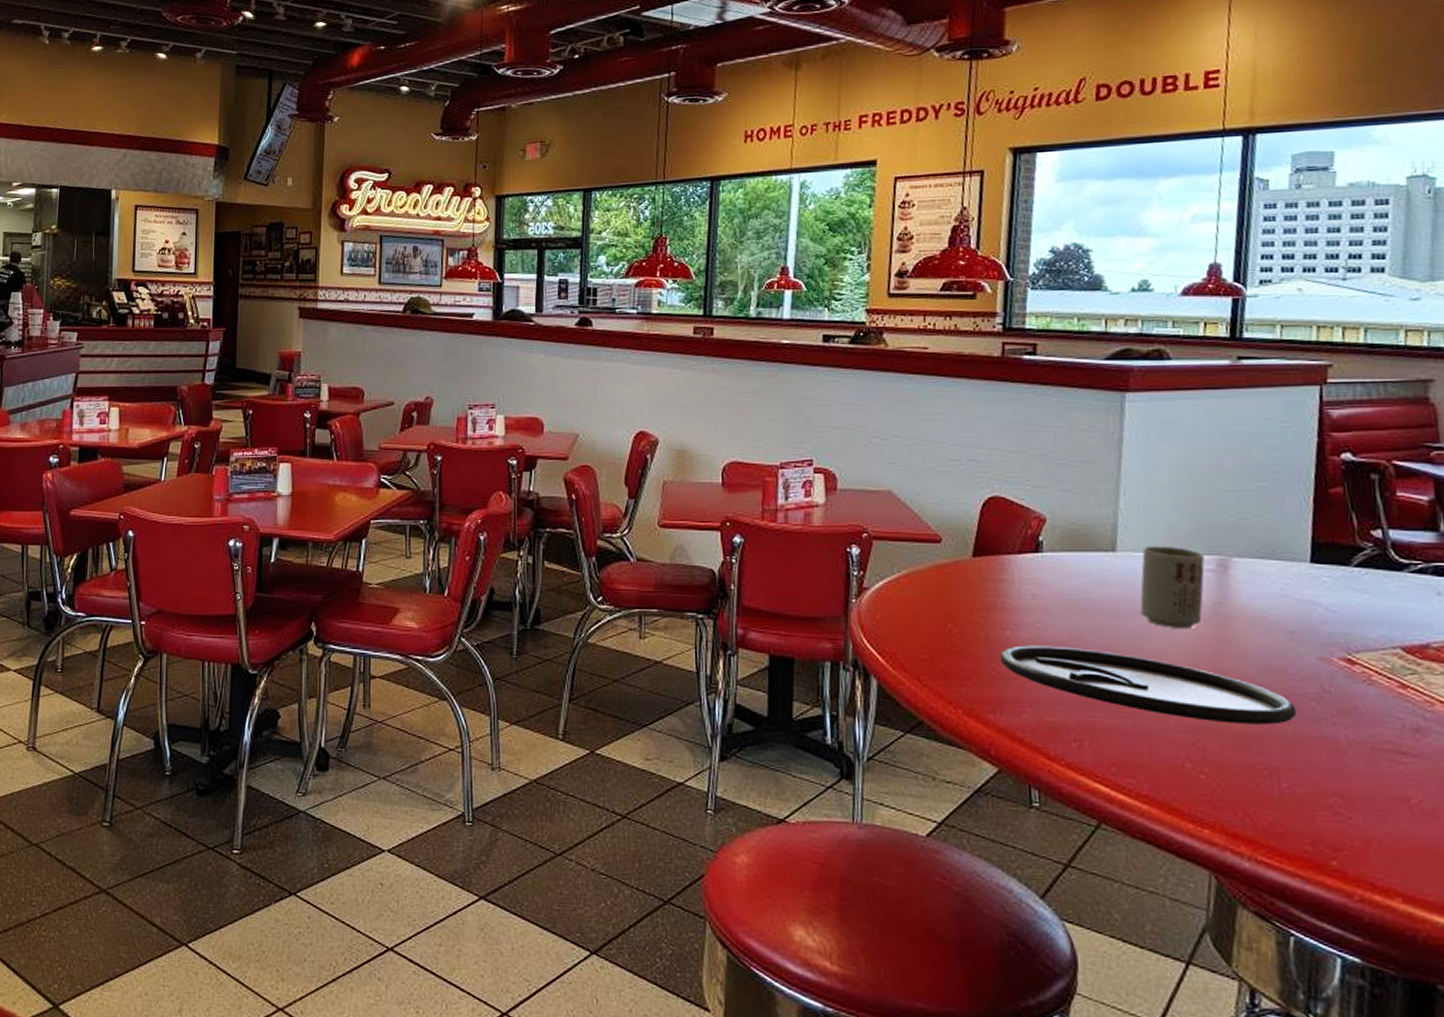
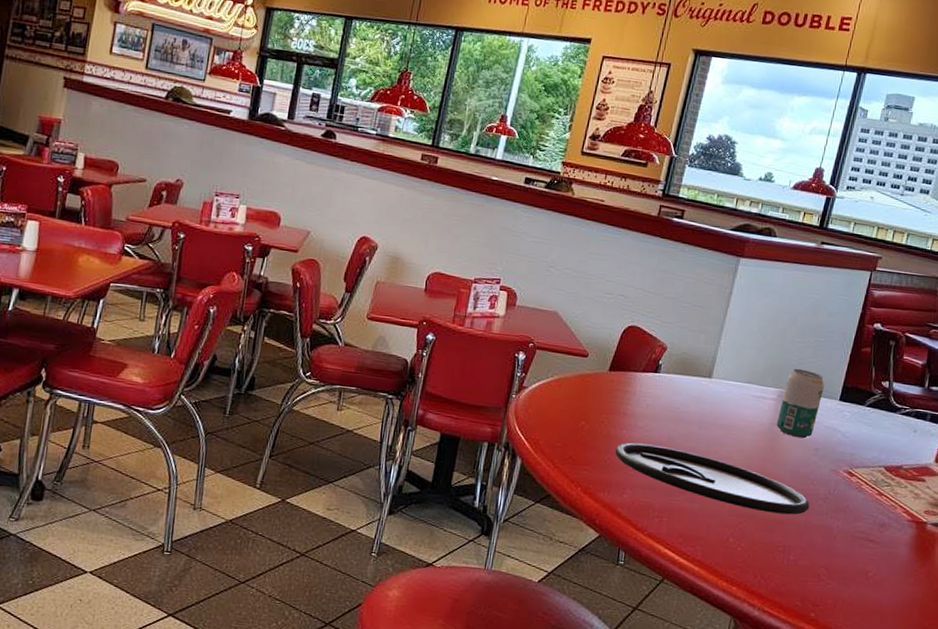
cup: present [1140,545,1205,628] -> none [720,376,771,441]
beverage can: none [1222,526,1284,619] -> present [776,368,824,439]

